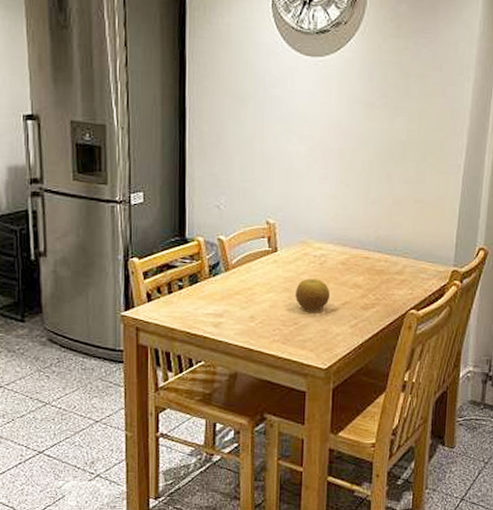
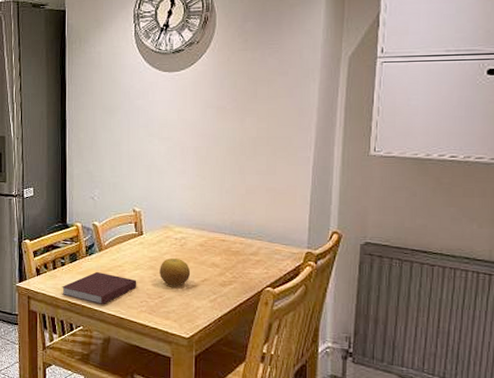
notebook: none [178,295,270,335] -> present [61,271,137,305]

